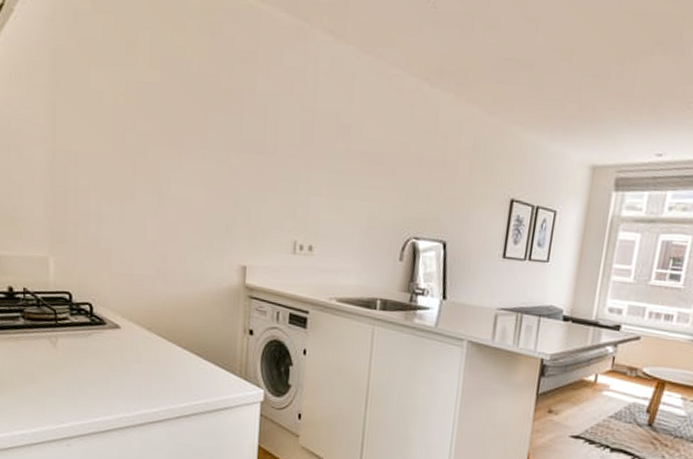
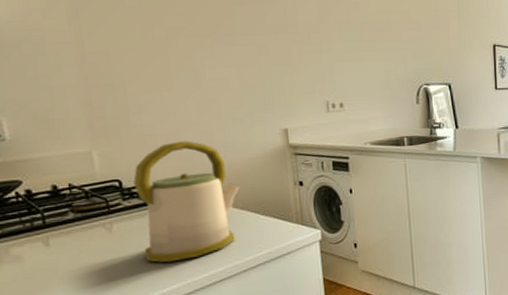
kettle: none [83,261,186,392] -> present [133,141,240,263]

